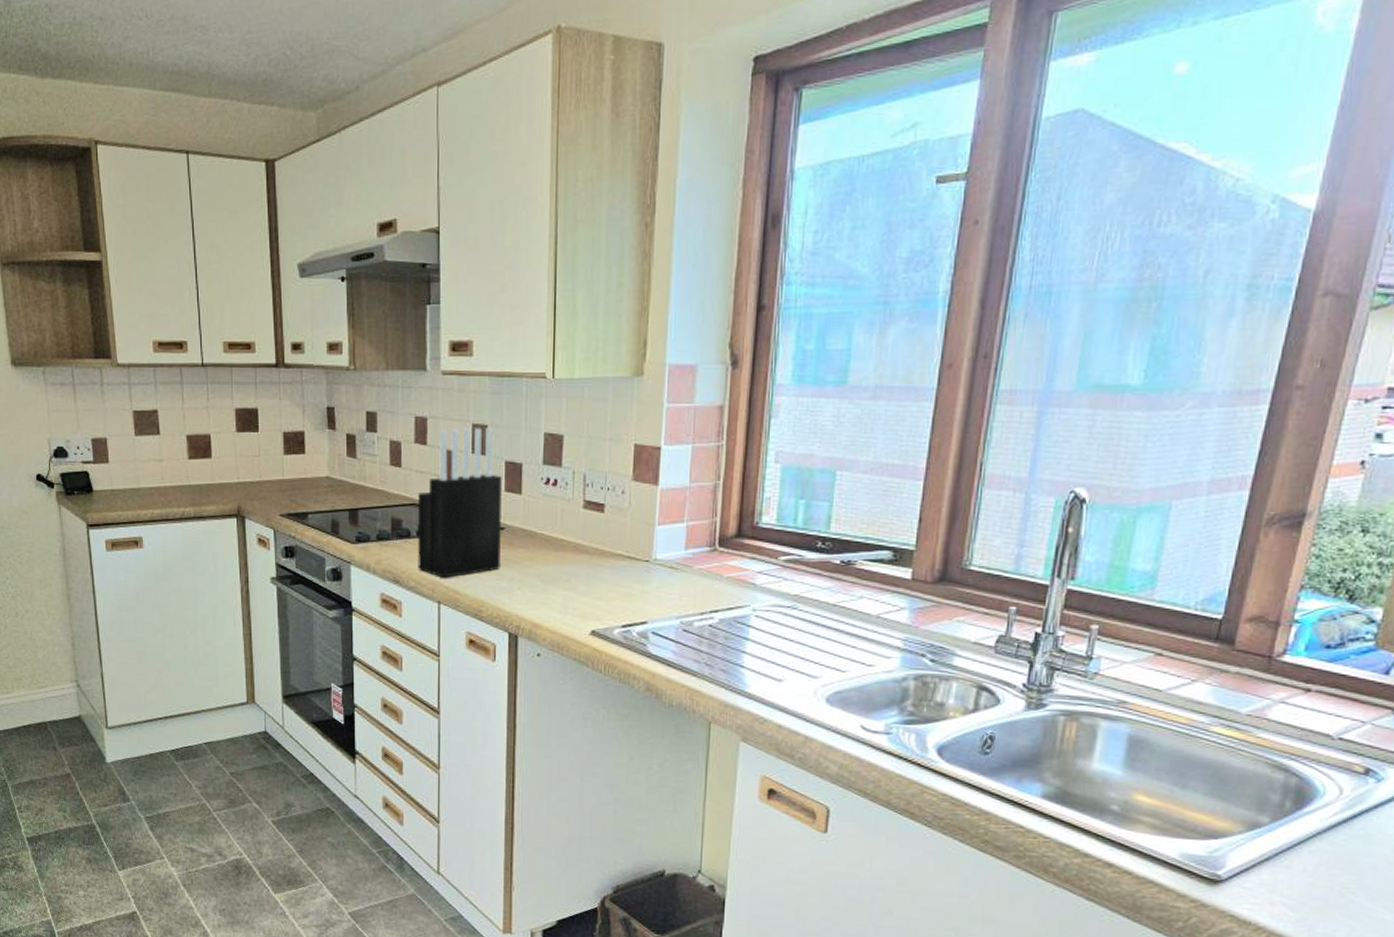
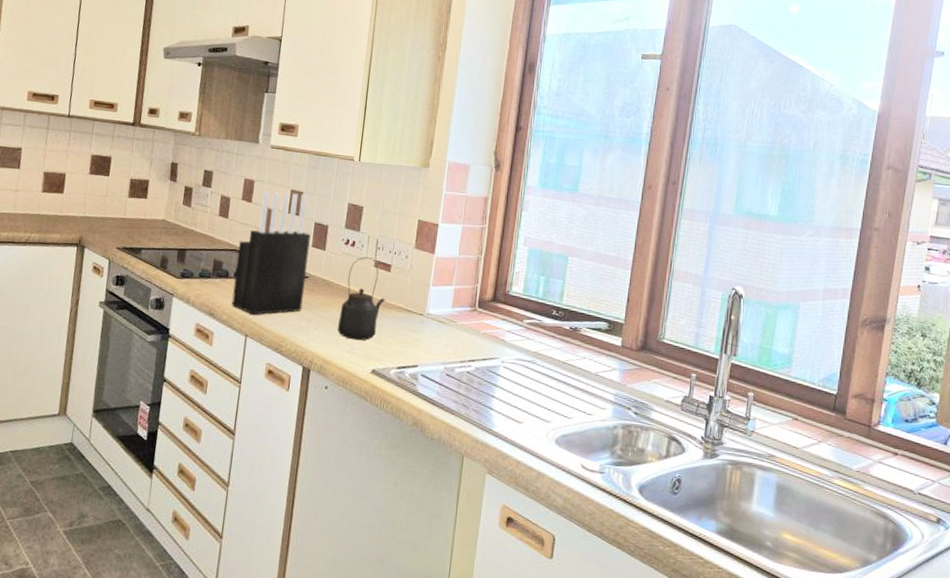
kettle: none [545,497,601,598] -> present [337,257,386,341]

